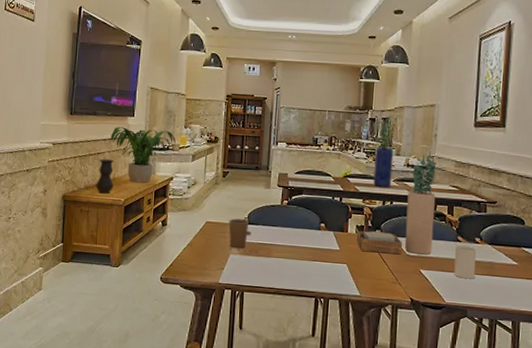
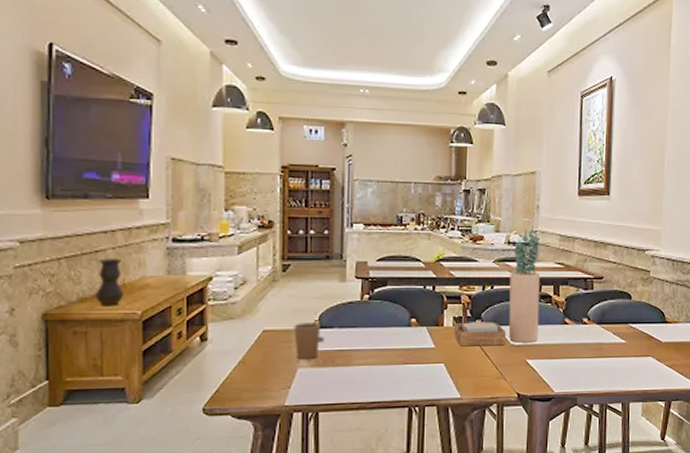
potted plant: present [111,127,176,183] -> none [114,213,213,288]
vase: present [373,116,398,188] -> none [471,186,495,271]
cup: present [454,245,477,279] -> none [562,328,585,364]

